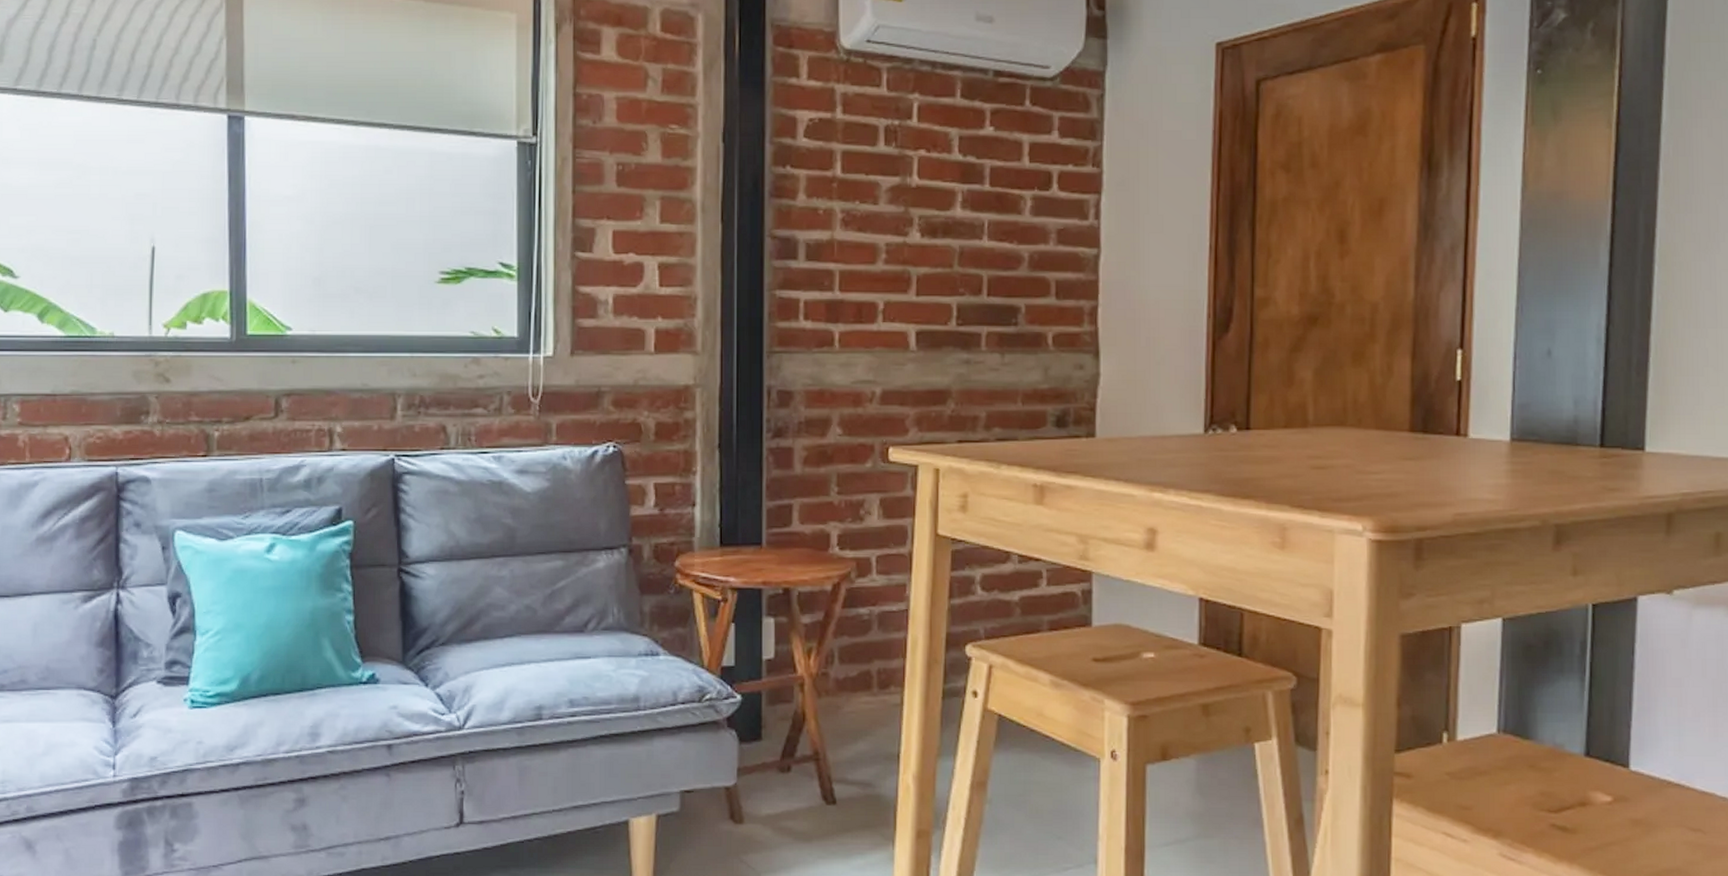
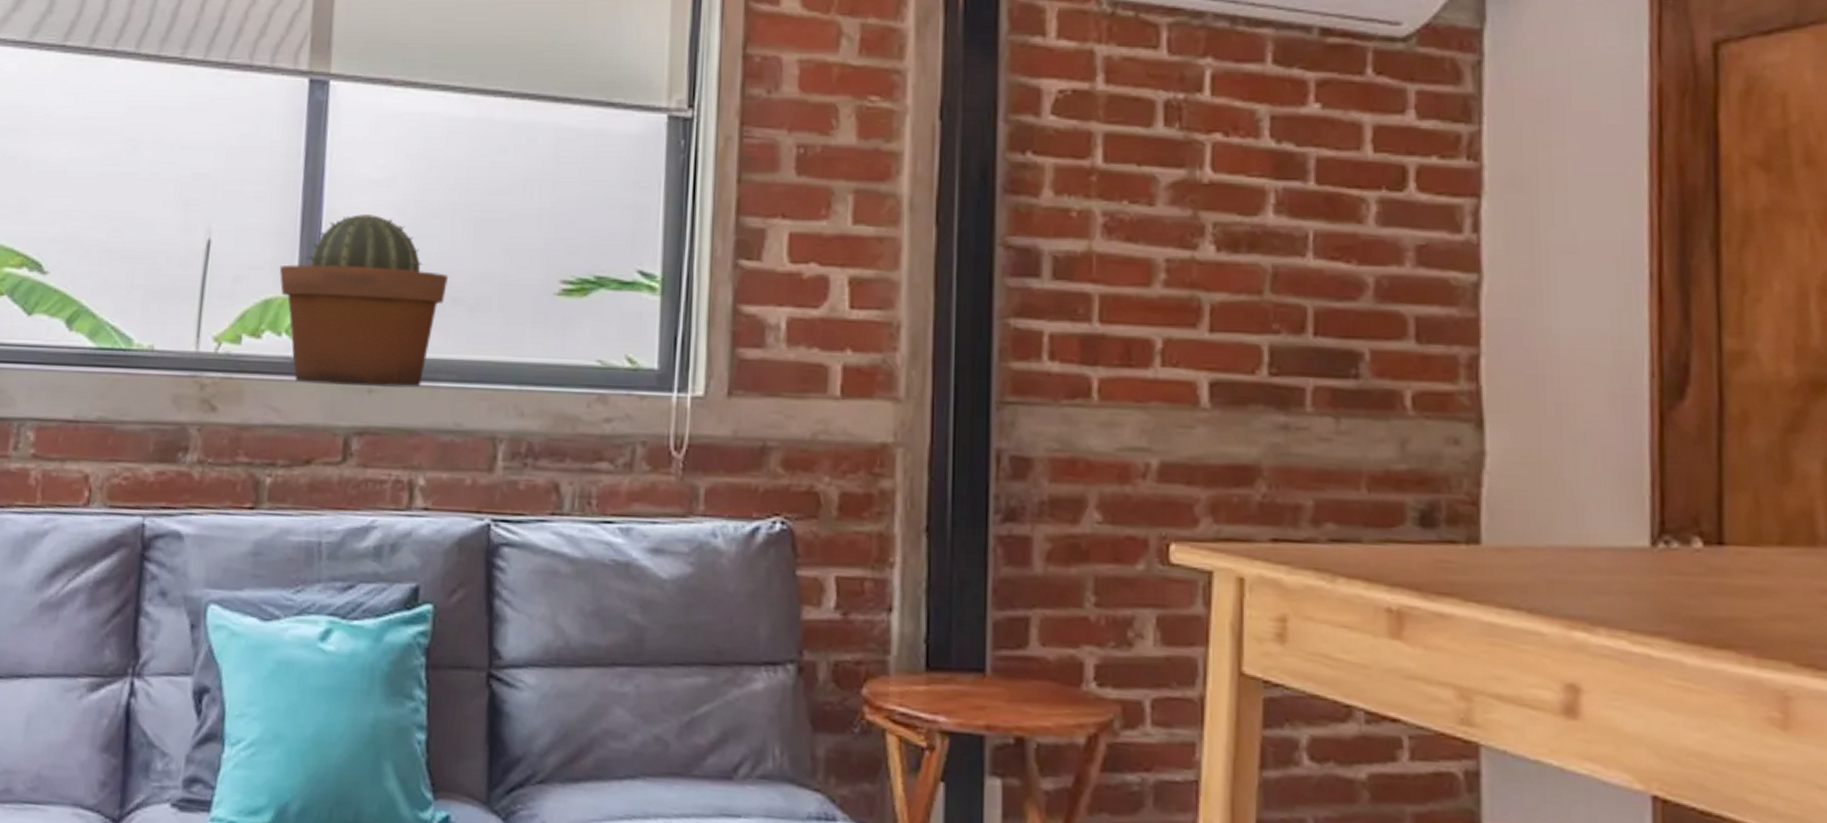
potted cactus: none [213,223,351,359] -> present [279,213,449,388]

